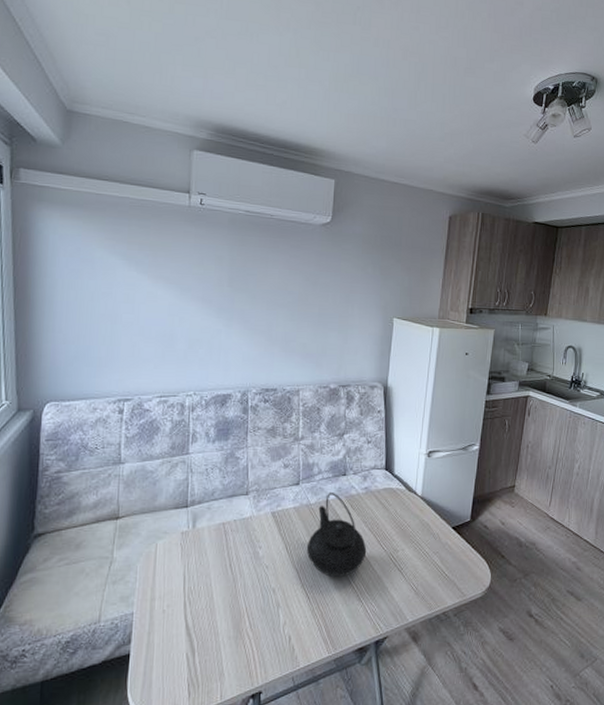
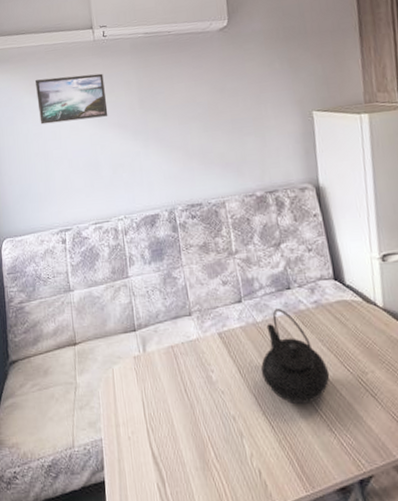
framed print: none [112,234,194,288] -> present [35,73,108,125]

